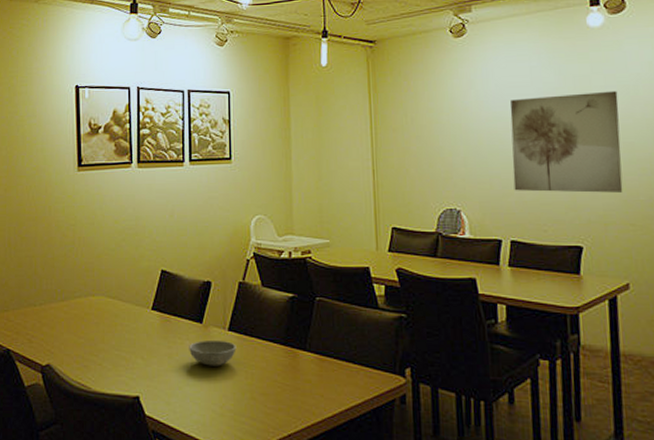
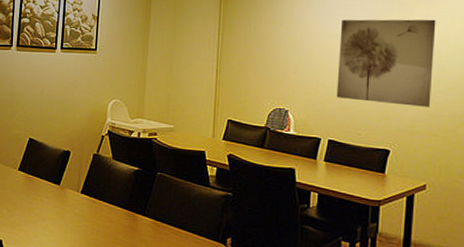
soup bowl: present [189,339,237,366] -> none [47,199,87,222]

